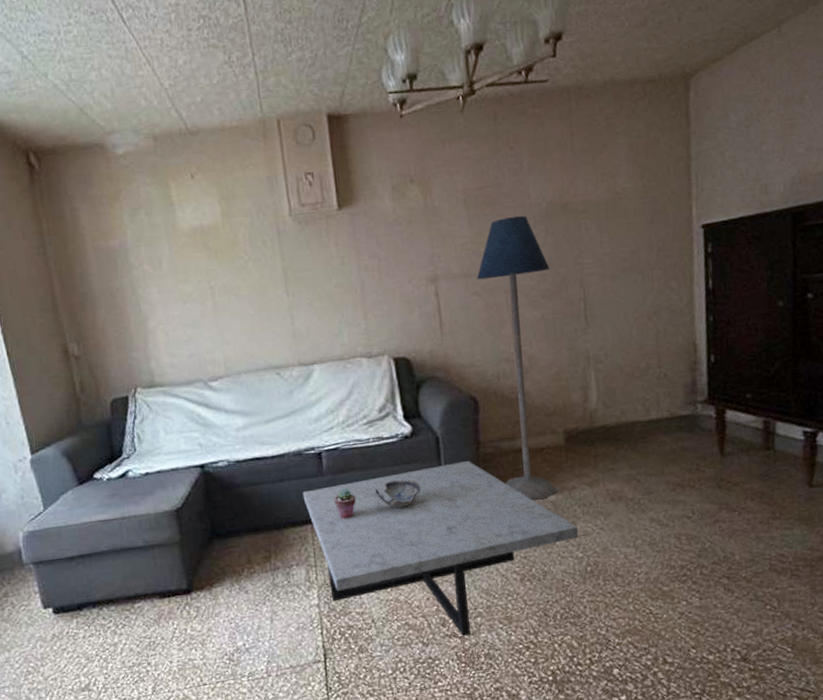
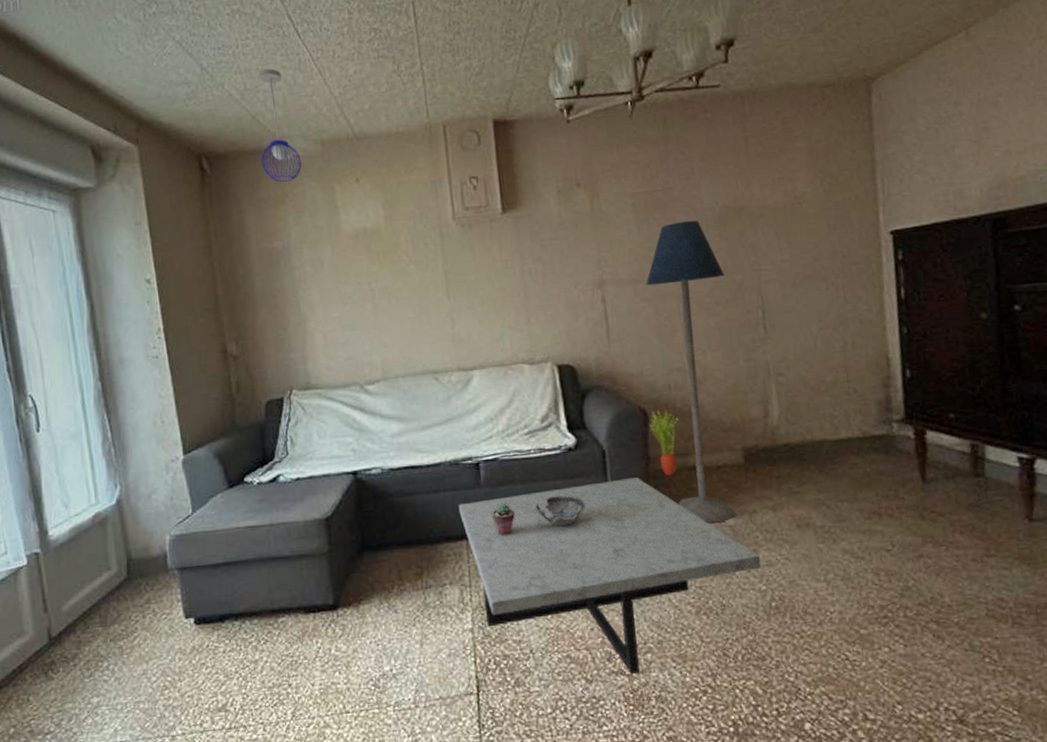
pendant light: none [83,58,135,179] -> present [258,69,302,182]
potted plant: none [479,397,507,459] -> present [649,409,679,476]

